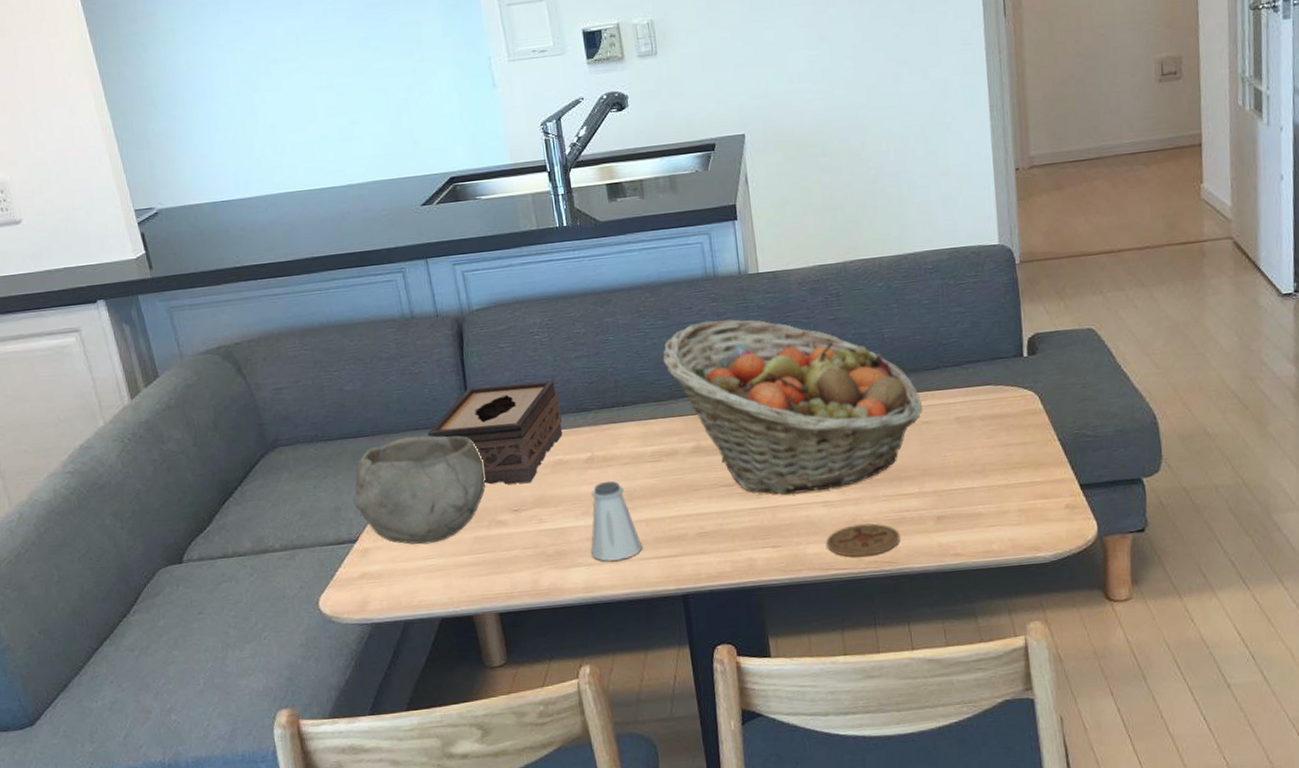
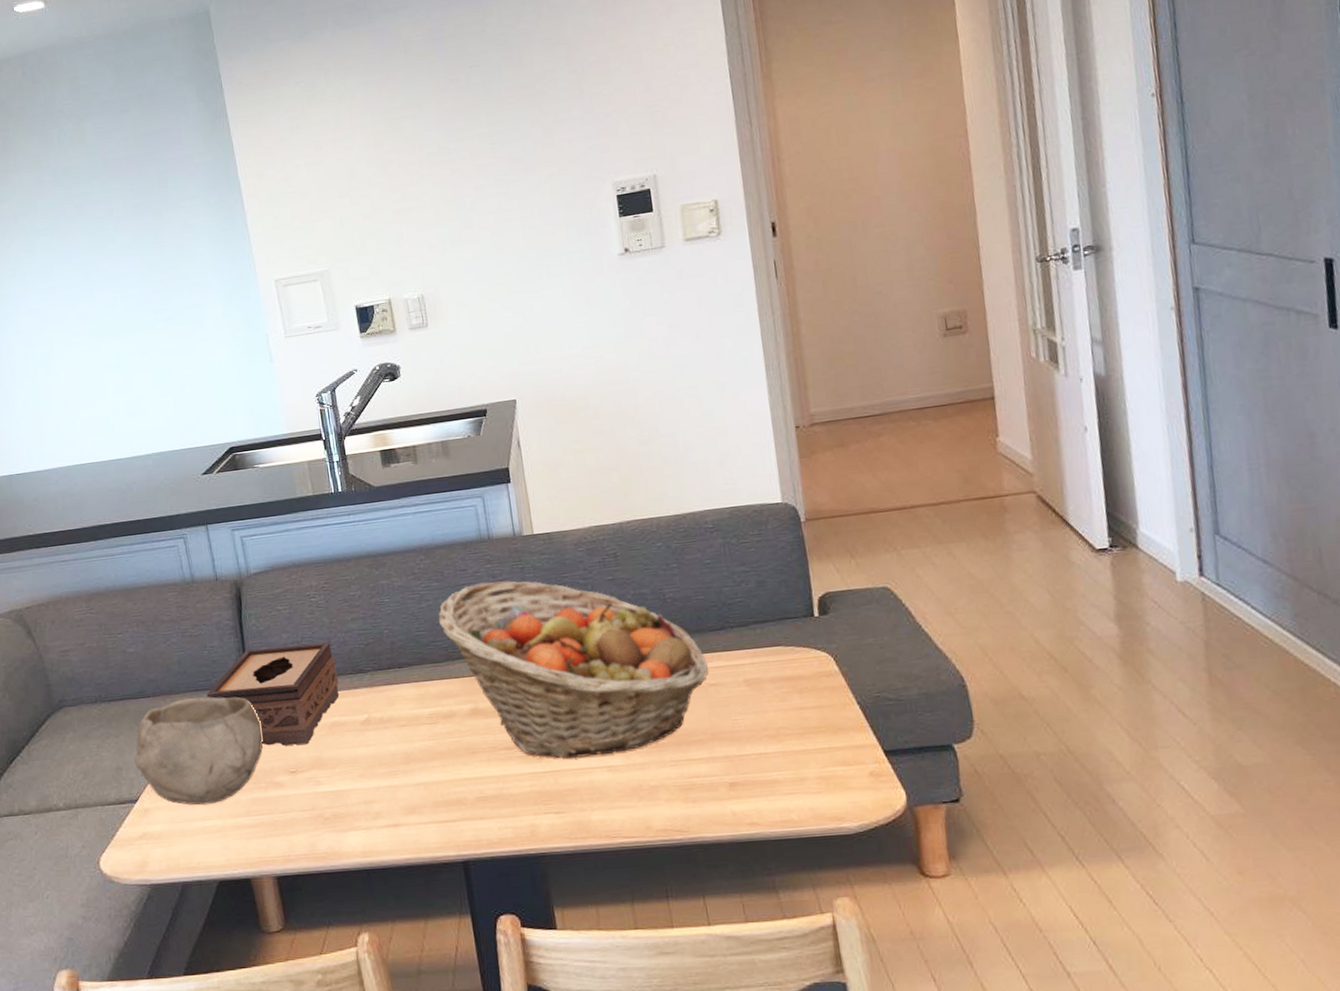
saltshaker: present [591,481,643,562] -> none [368,743,421,825]
coaster: present [826,523,901,557] -> none [611,789,691,825]

